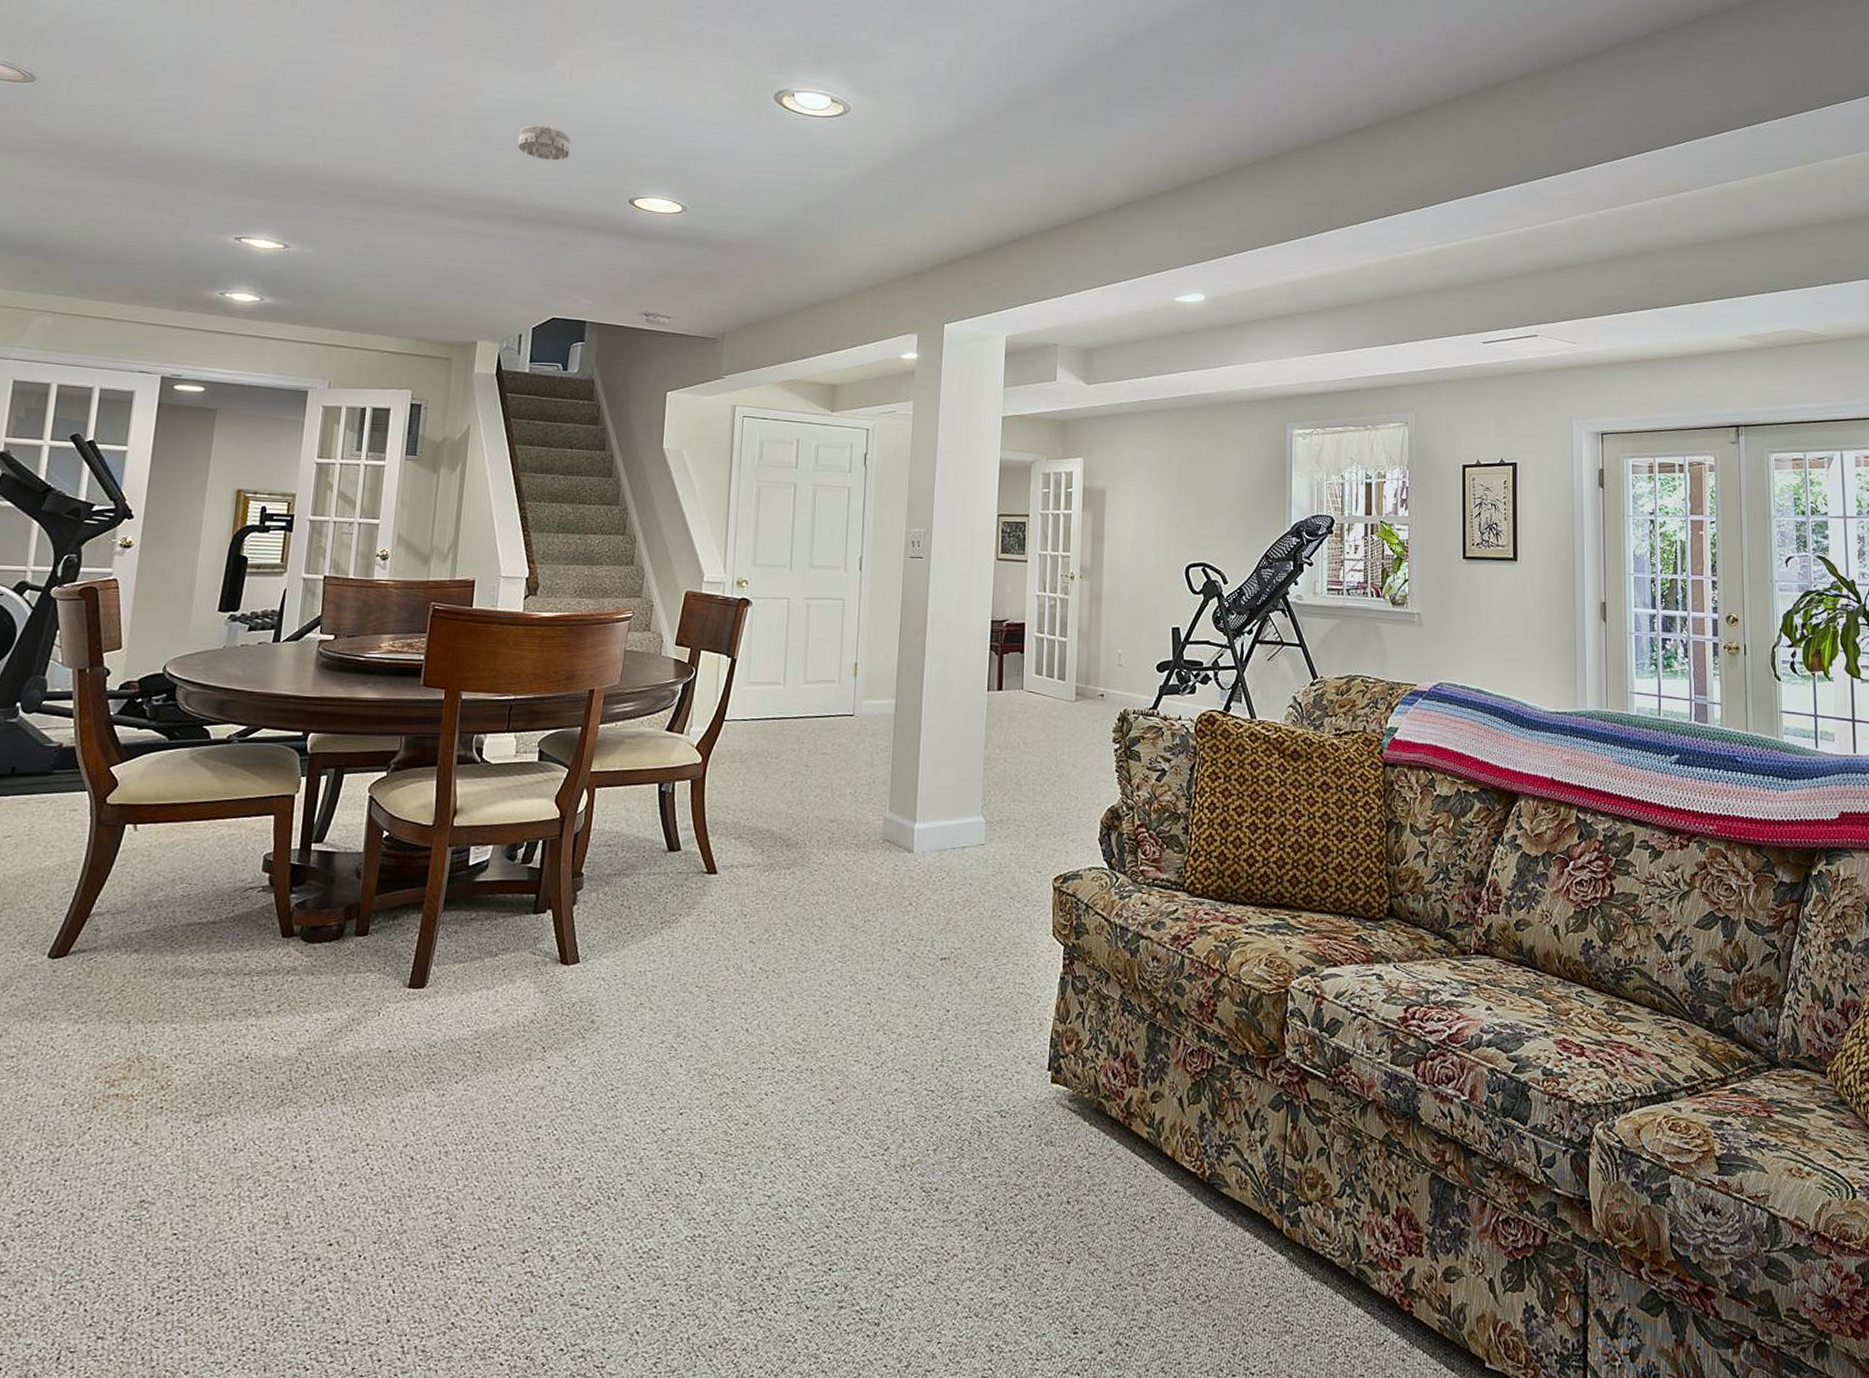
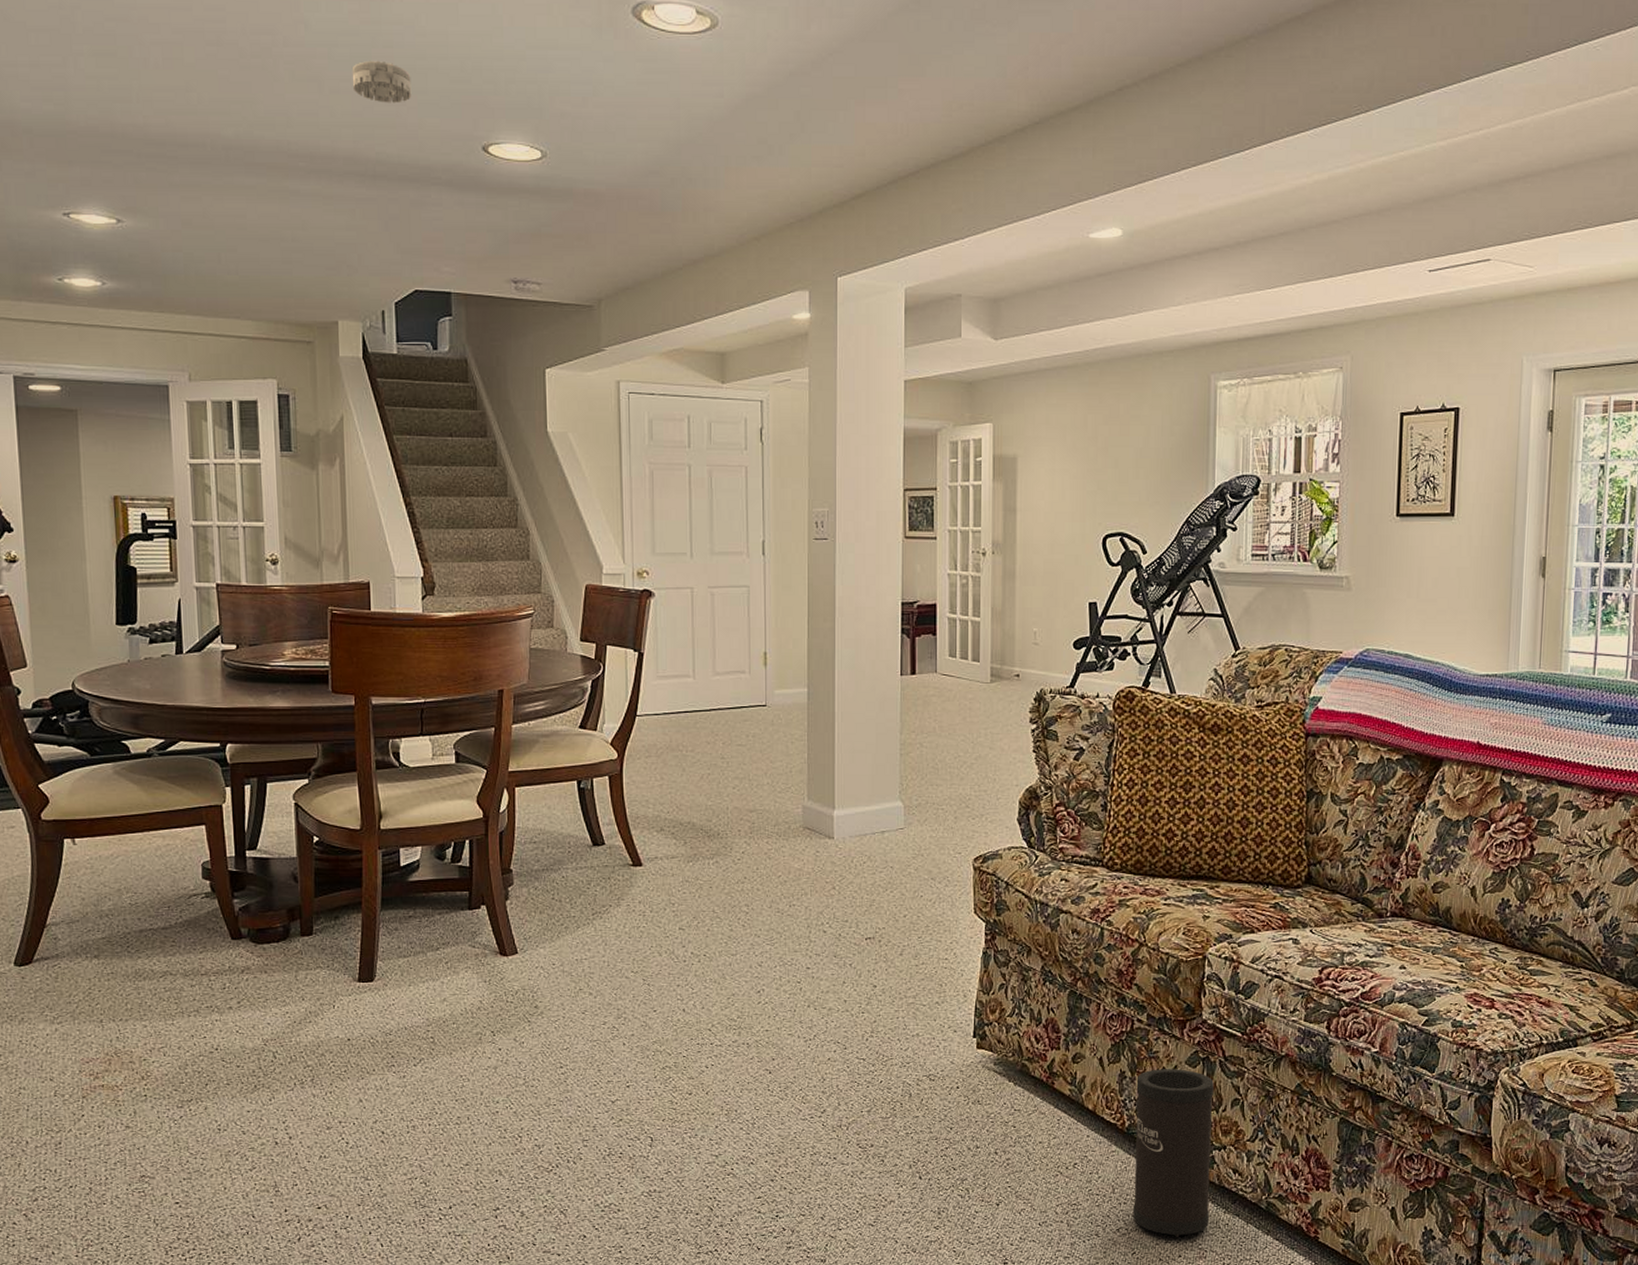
speaker: none [1214,1112,1298,1307] -> present [1133,1069,1214,1237]

